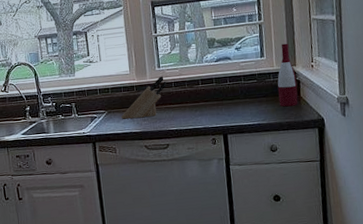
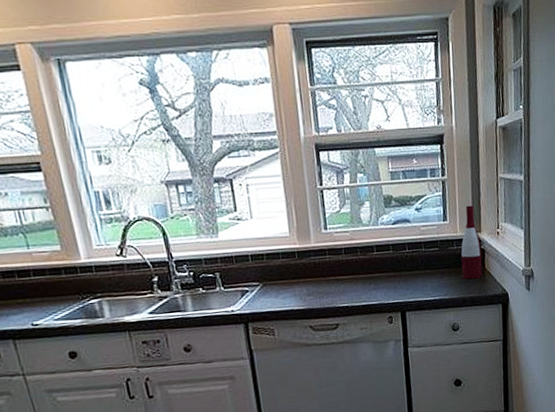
knife block: present [121,76,167,119] -> none [279,240,336,294]

